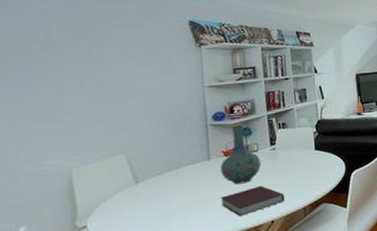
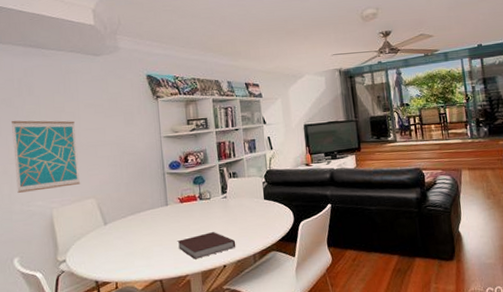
wall art: none [21,68,108,151] -> present [10,120,81,193]
vase: present [220,125,261,185] -> none [177,174,213,230]

